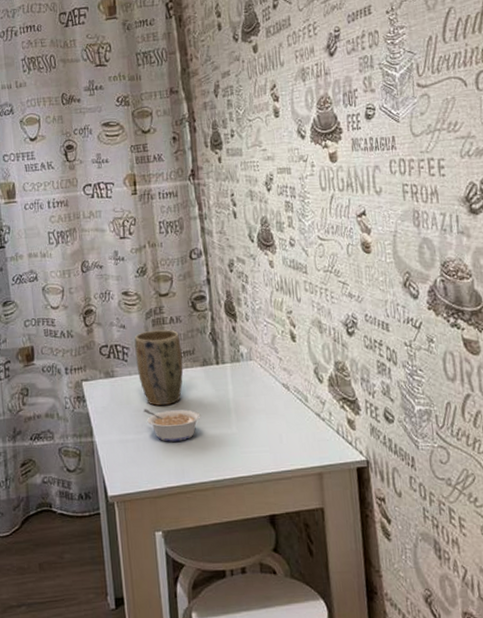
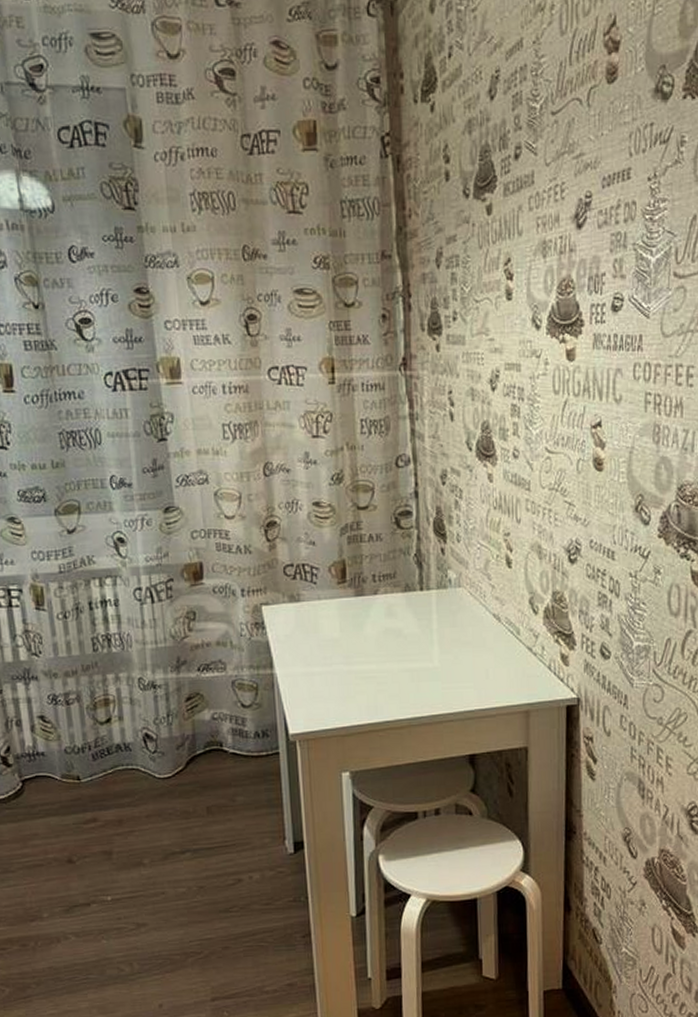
plant pot: present [134,329,184,406] -> none [325,548,382,635]
legume: present [144,408,201,442] -> none [334,638,399,676]

